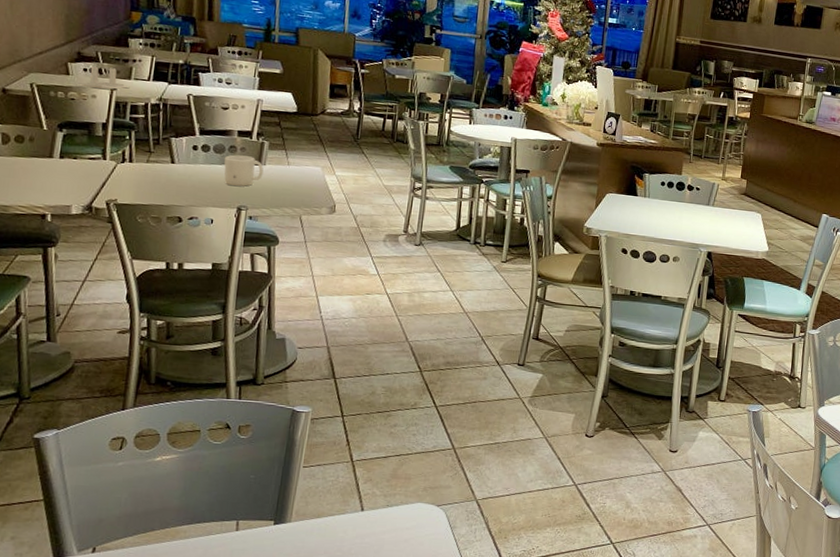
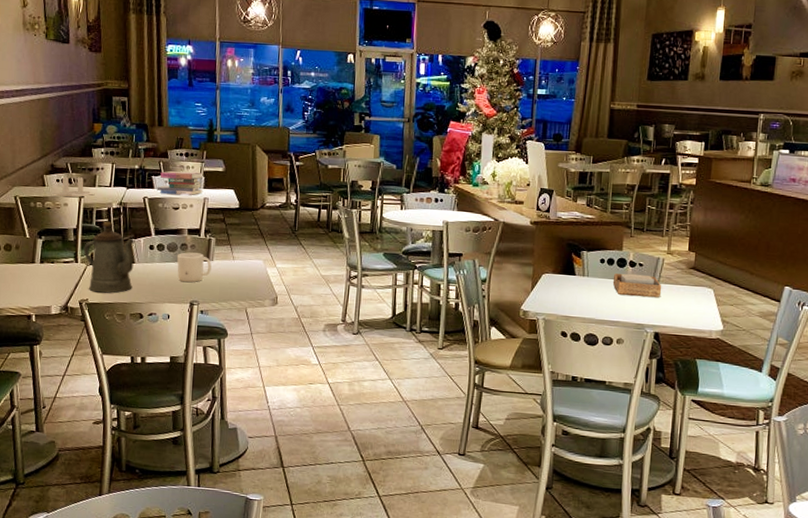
coffee pot: none [113,117,176,194] -> present [83,221,135,293]
books: none [203,68,257,96] -> present [157,170,203,195]
napkin holder: none [671,196,716,220] -> present [612,273,662,298]

